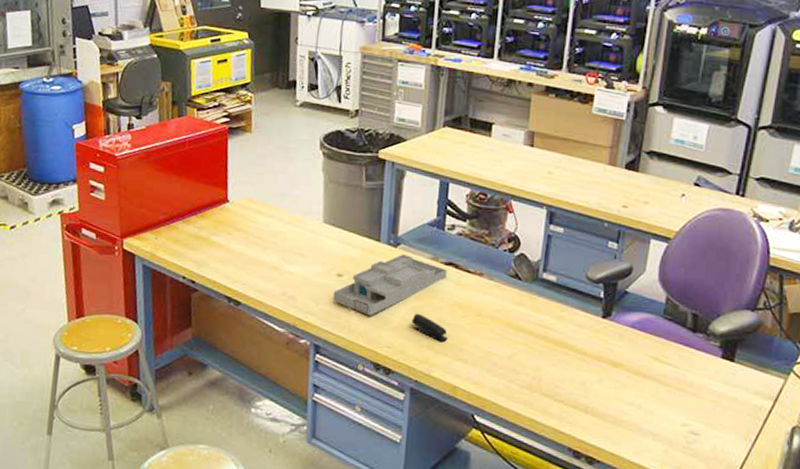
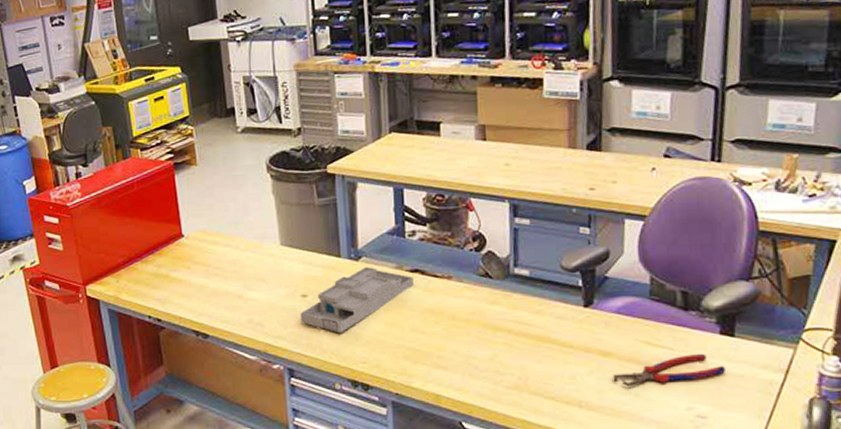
stapler: present [411,313,448,342] -> none [384,324,424,352]
pliers: none [619,373,722,399] -> present [612,353,725,387]

